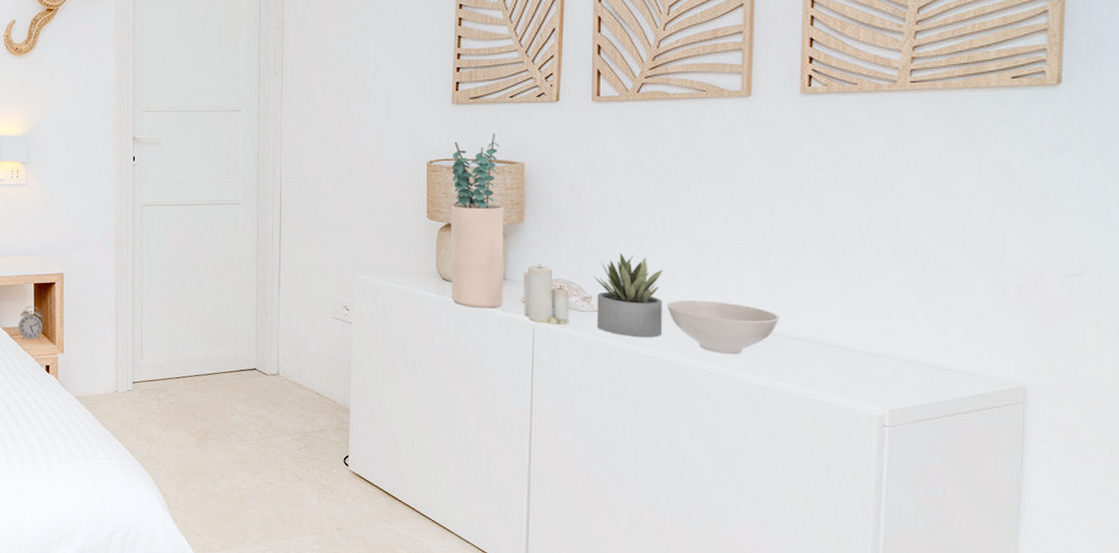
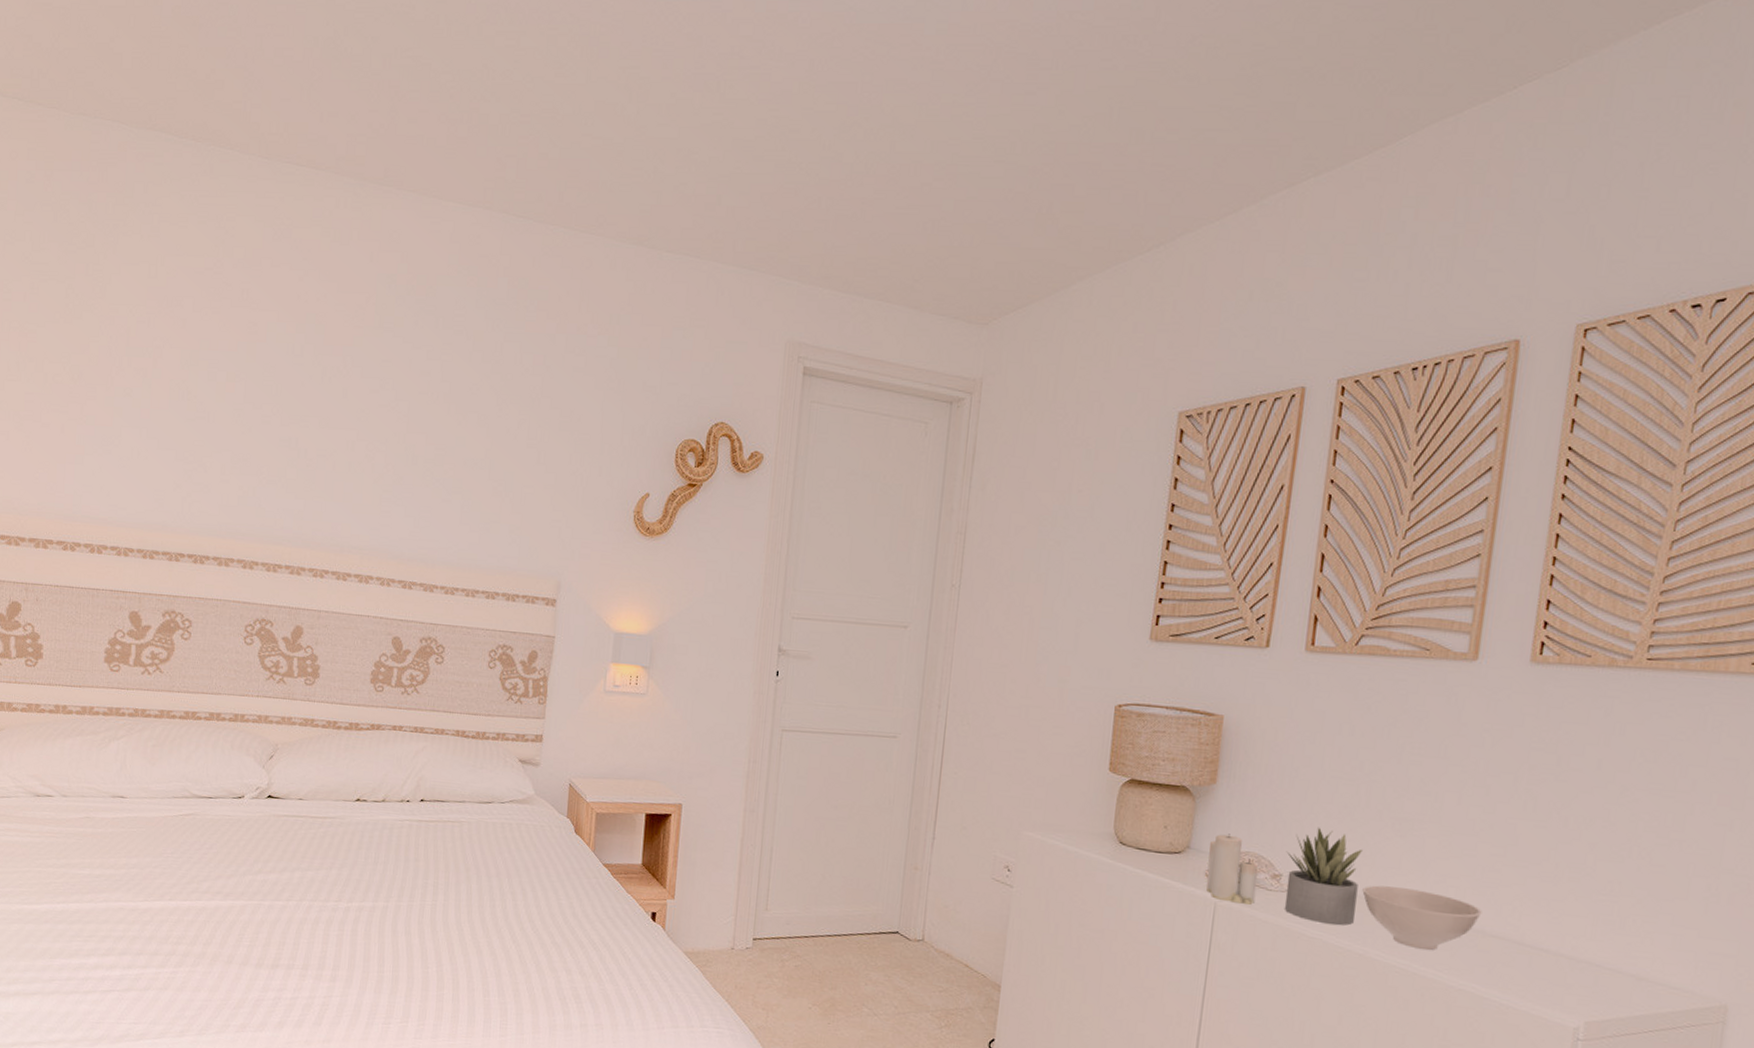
alarm clock: present [18,305,44,341] -> none [622,840,654,882]
vase: present [450,134,505,309] -> none [1127,679,1199,881]

